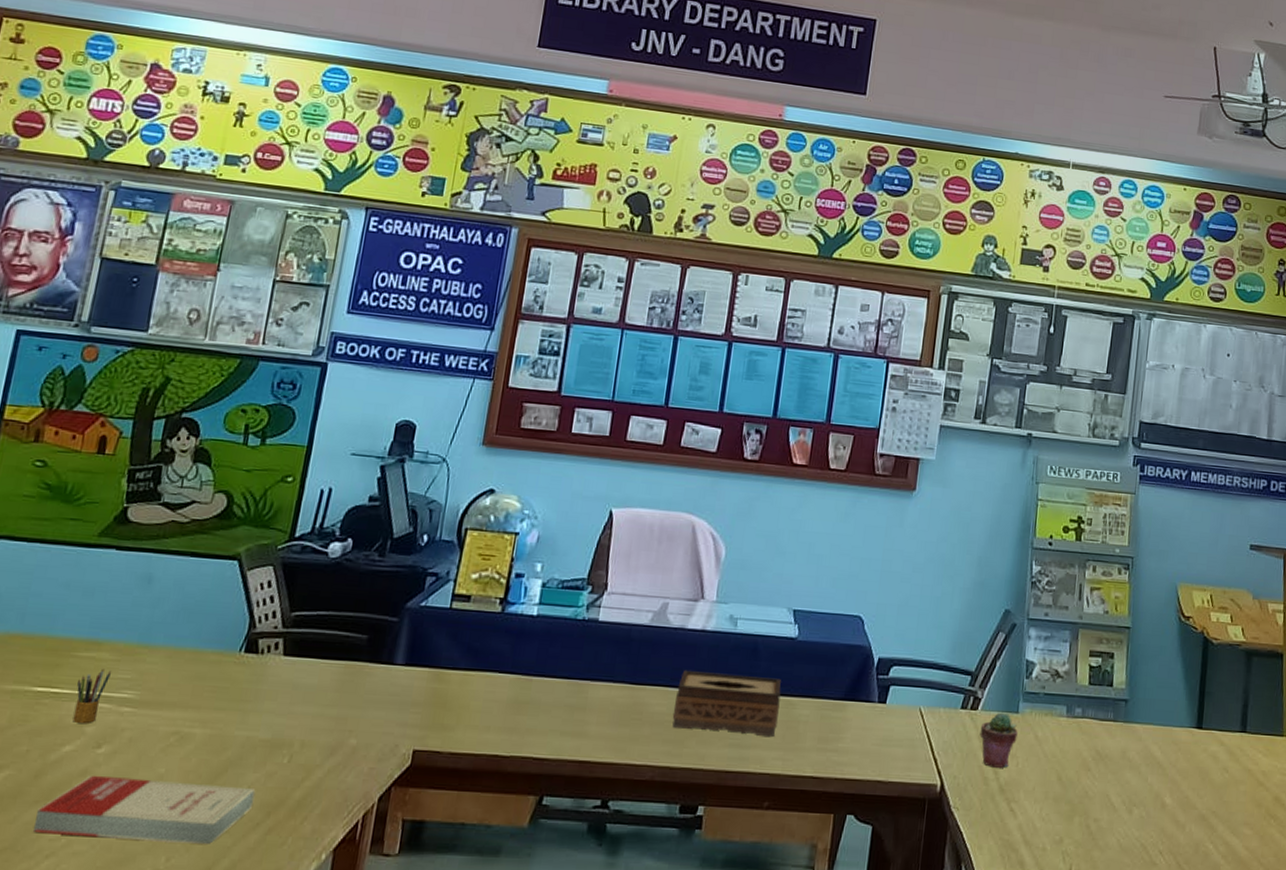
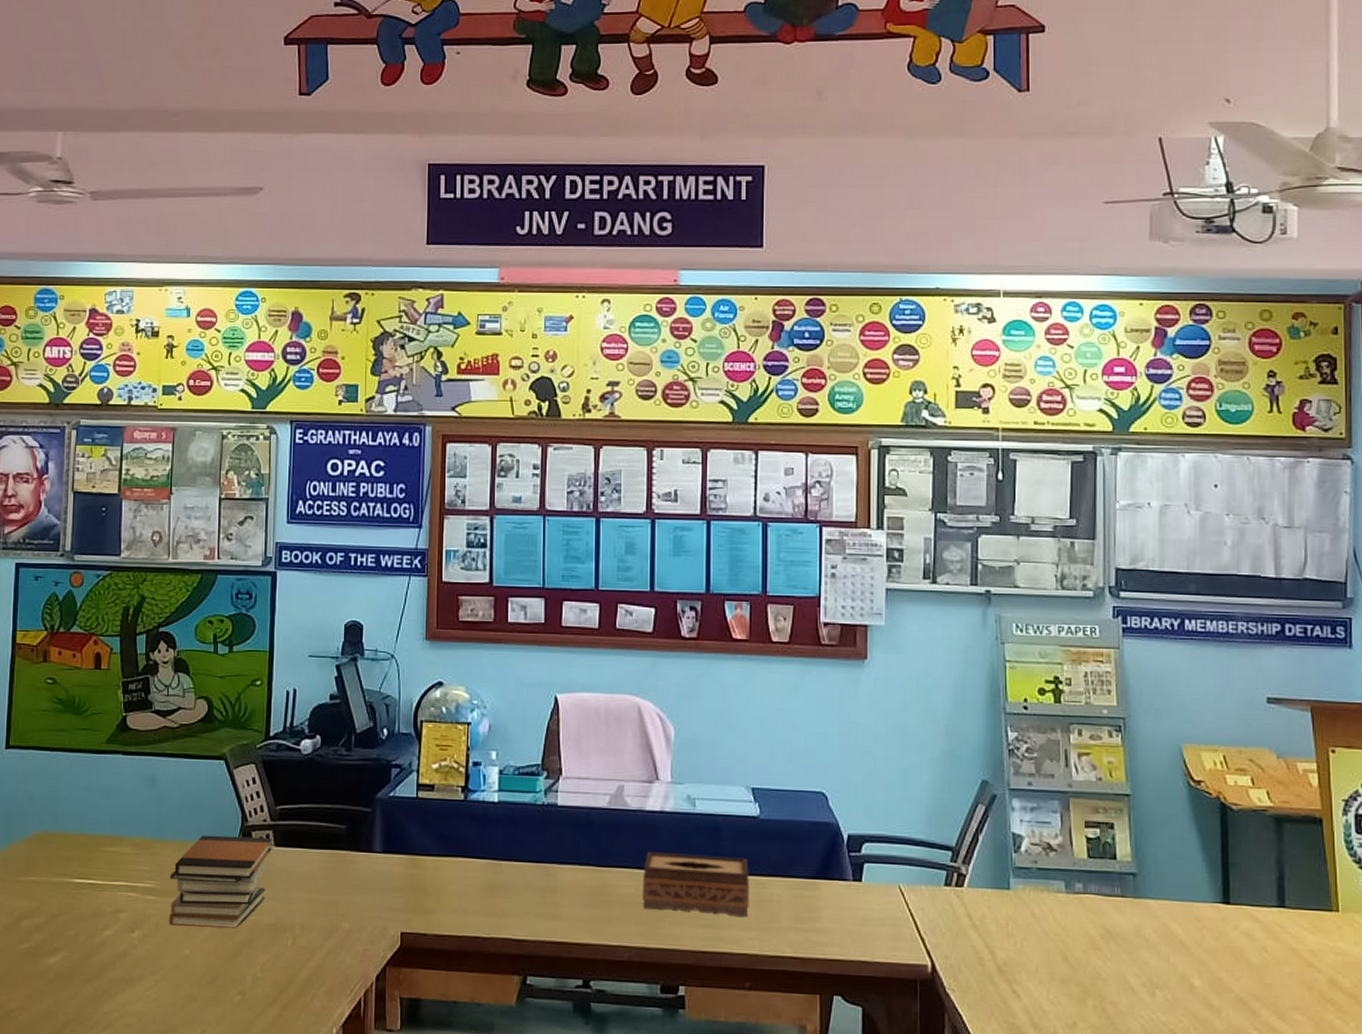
book: present [34,775,256,844] -> none [91,956,268,1018]
pencil box: present [72,668,112,724] -> none [108,861,134,911]
book stack: none [145,641,282,744] -> present [169,835,272,928]
potted succulent: present [979,712,1018,768] -> none [969,889,1011,947]

